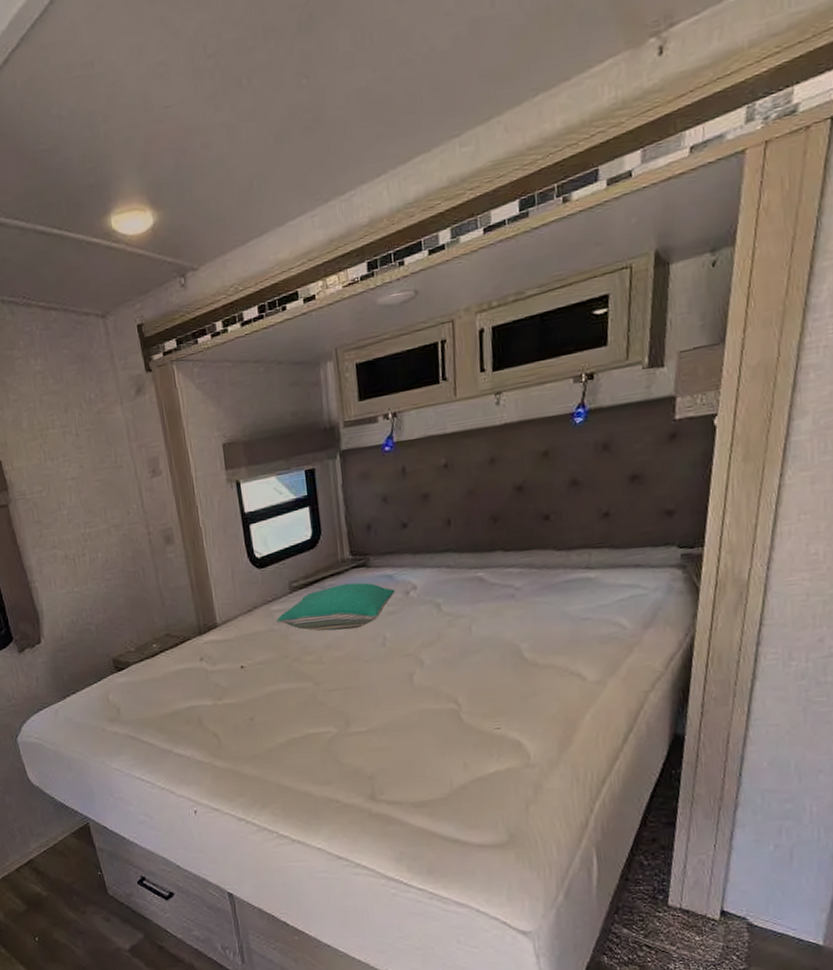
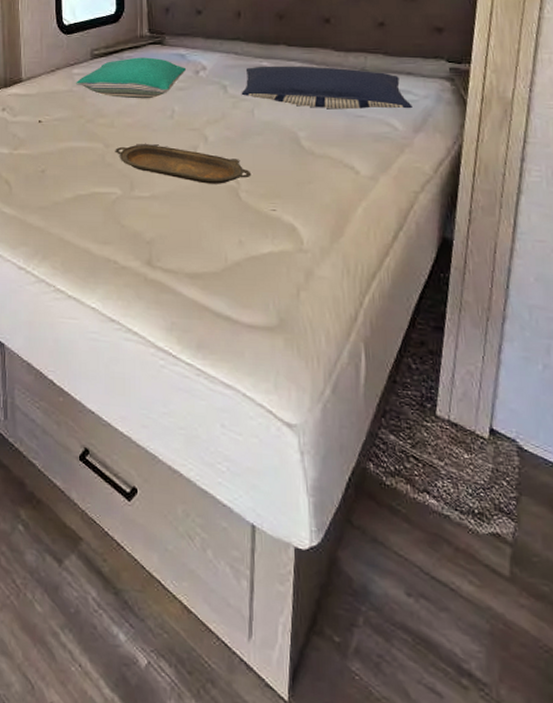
serving tray: none [326,676,473,711] -> present [115,144,252,184]
pillow: none [456,568,641,616] -> present [241,66,413,110]

